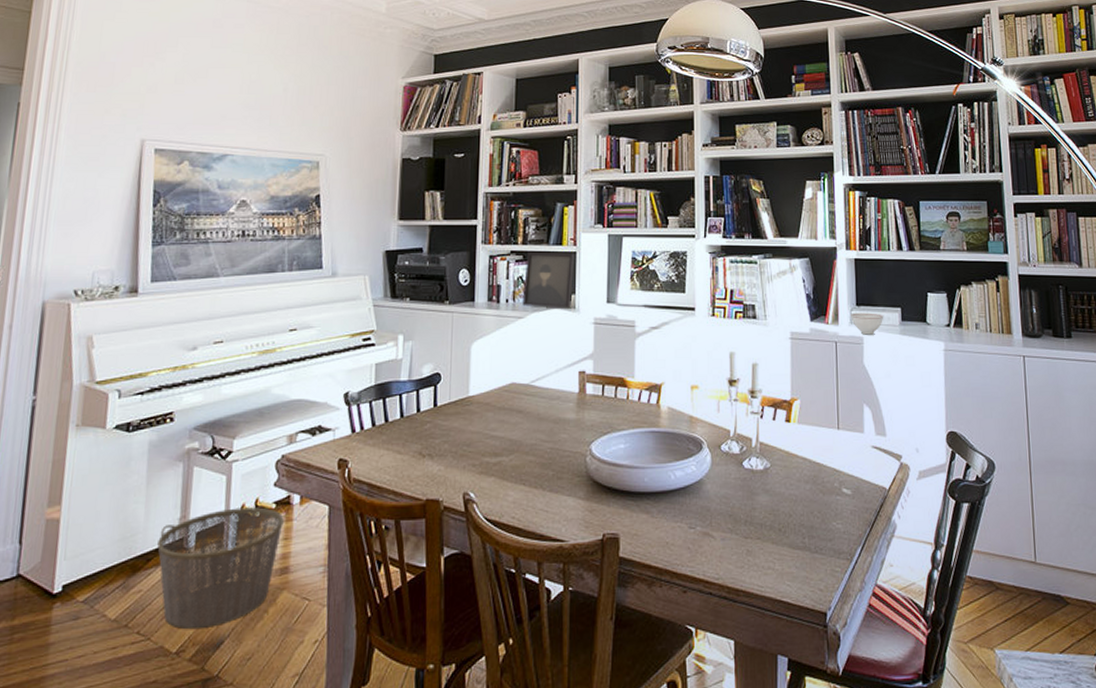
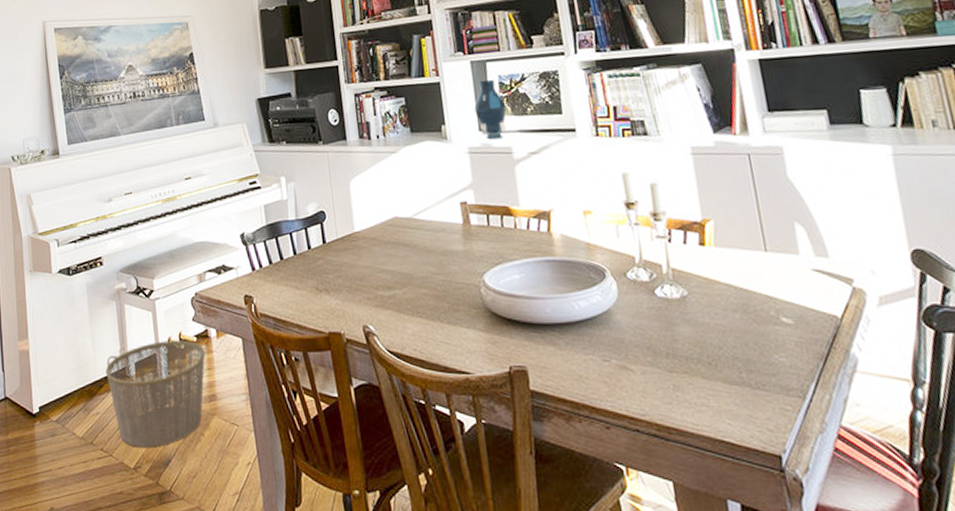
picture frame: present [522,251,575,309] -> none [391,83,442,141]
vase: none [606,254,636,312] -> present [474,79,507,140]
bowl: present [851,313,884,335] -> none [763,118,807,144]

